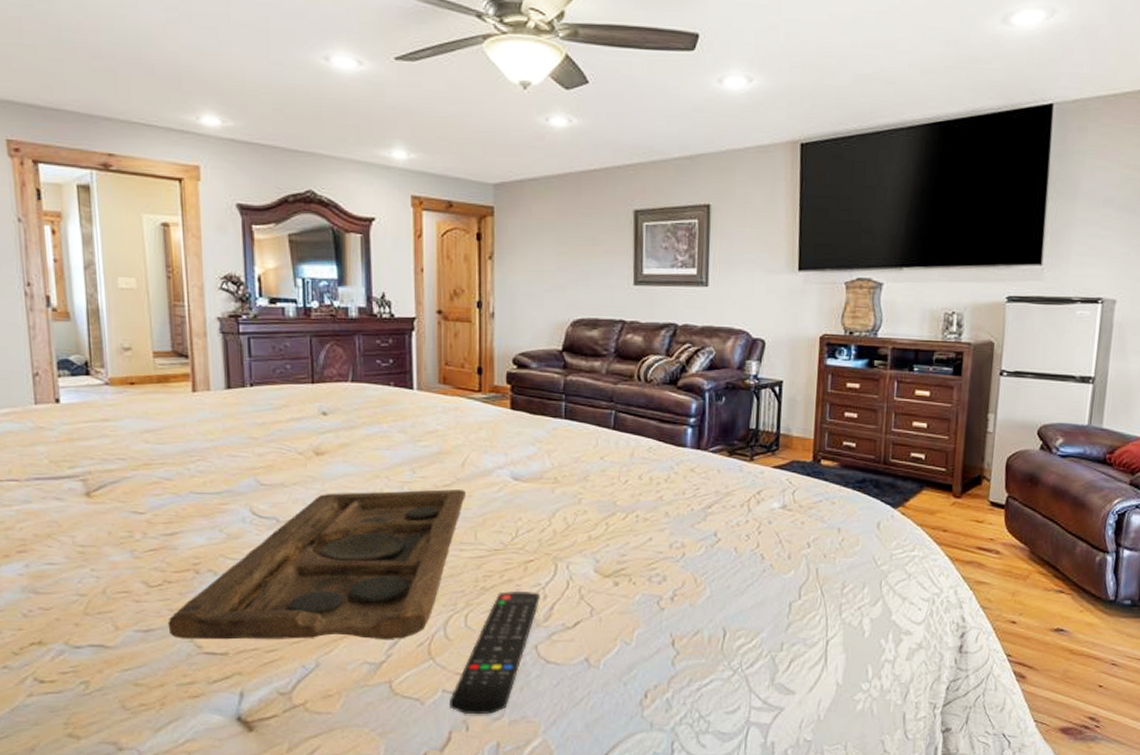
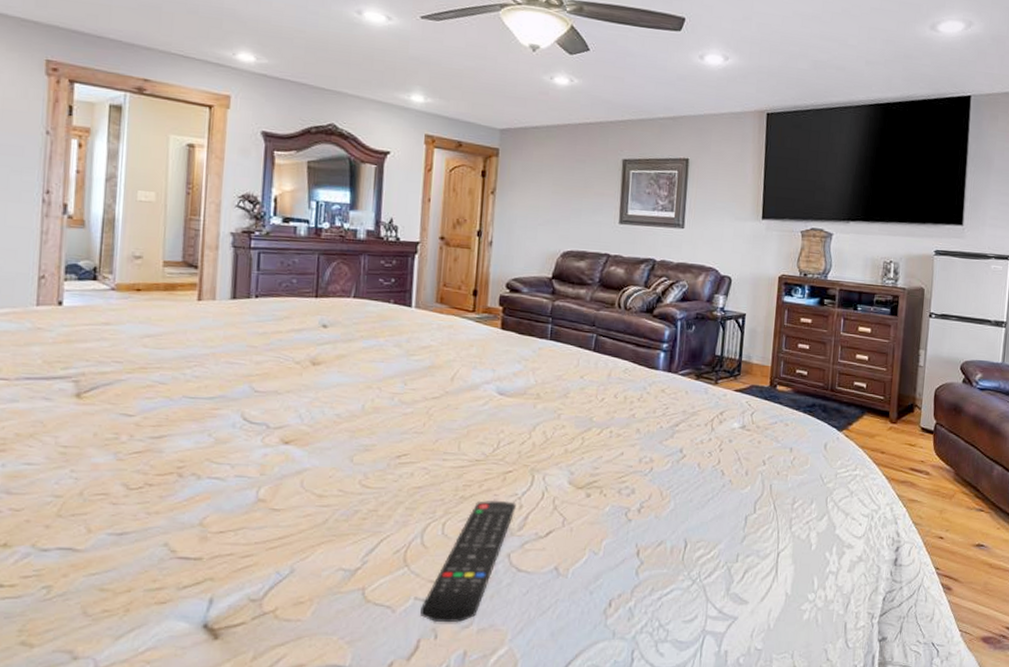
decorative tray: present [168,489,467,640] -> none [143,401,454,547]

